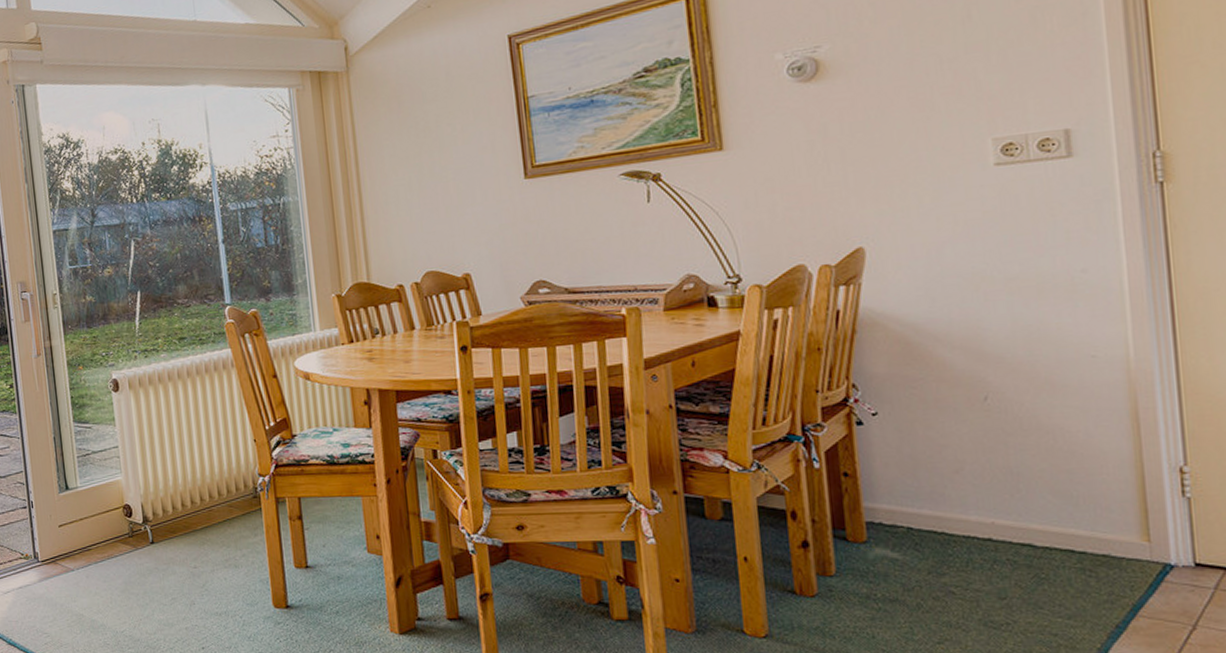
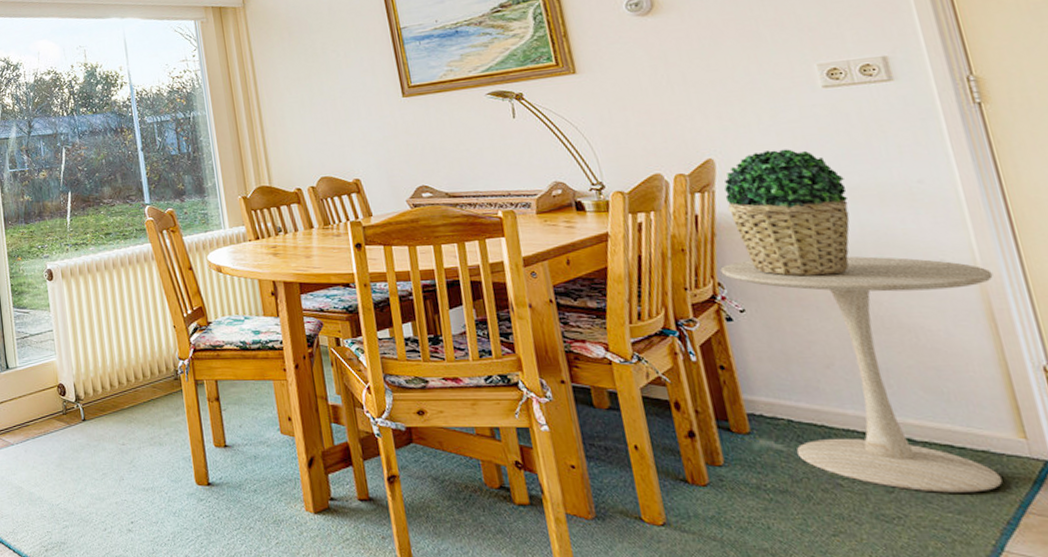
side table: none [857,353,1144,598] -> present [720,256,1003,493]
potted plant: none [872,235,1004,376] -> present [724,149,850,277]

